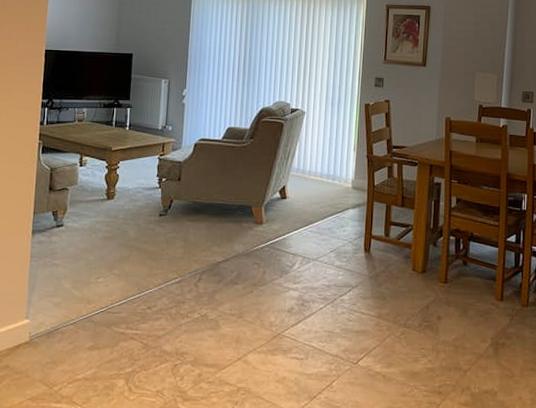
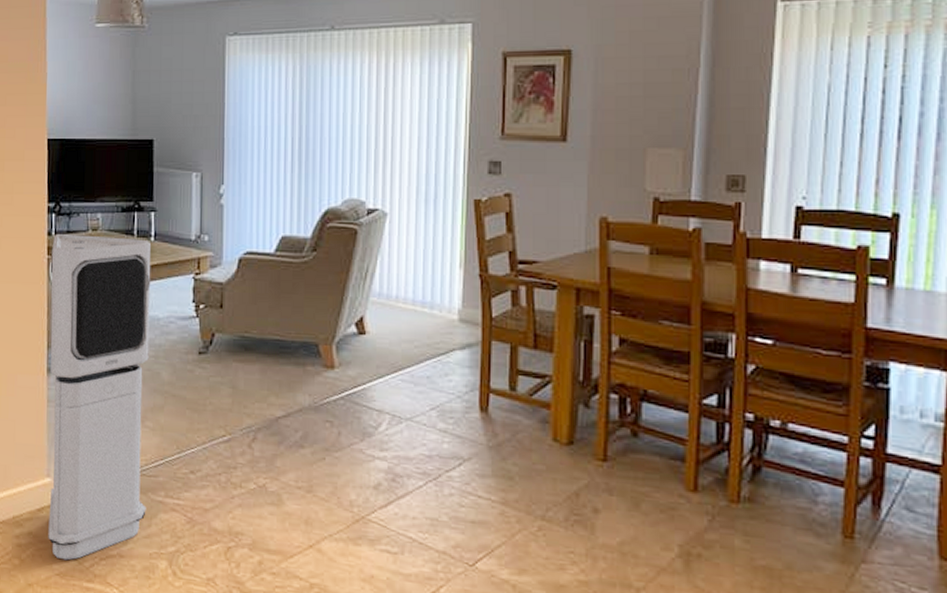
air purifier: none [23,123,126,387] -> present [48,233,152,561]

